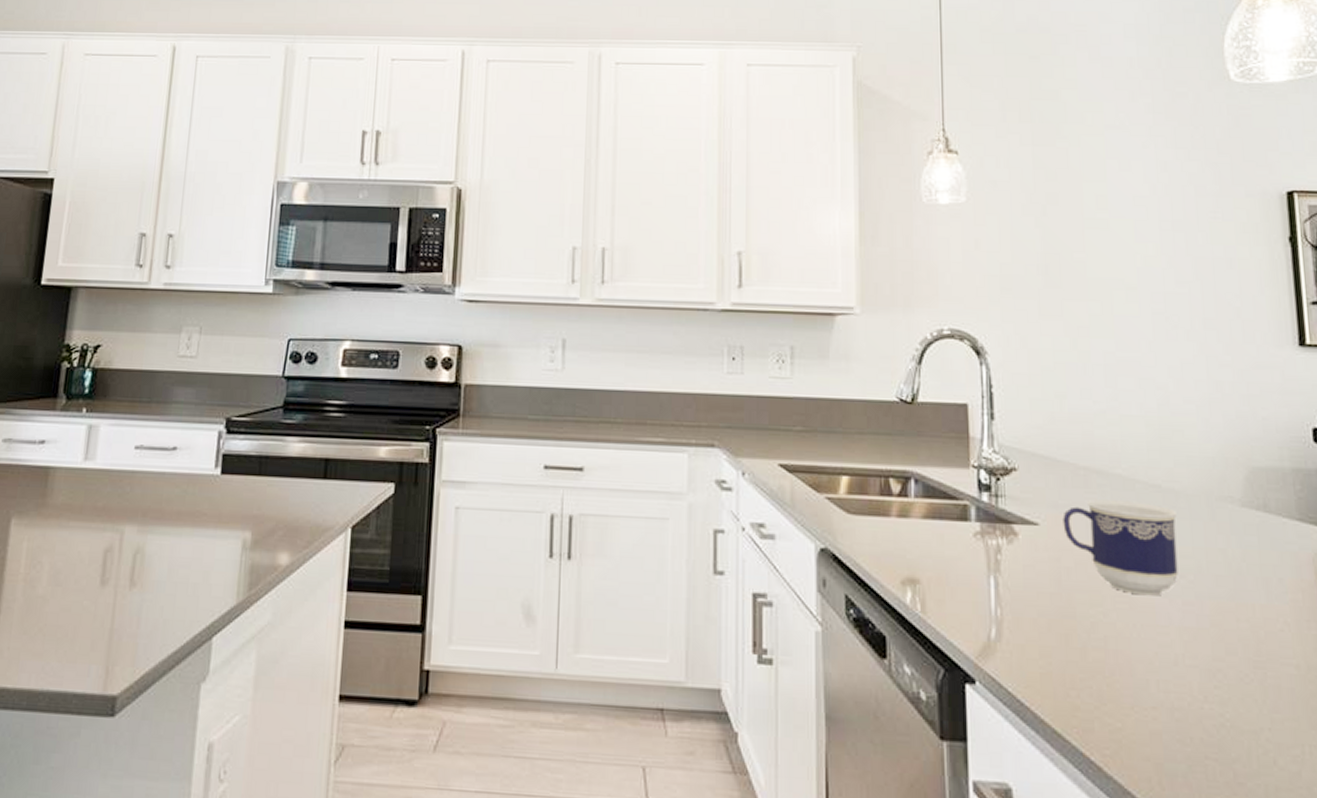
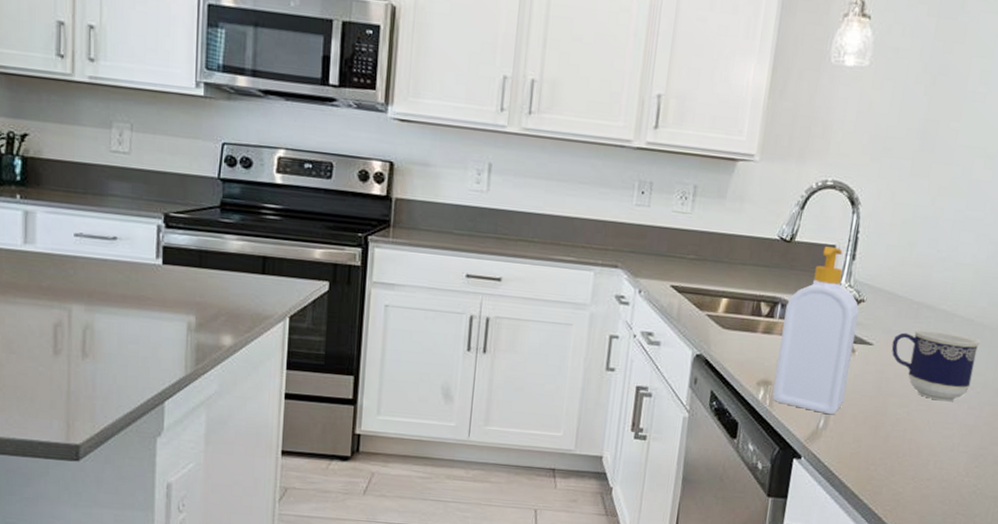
soap bottle: none [921,406,1017,621] -> present [772,246,860,415]

